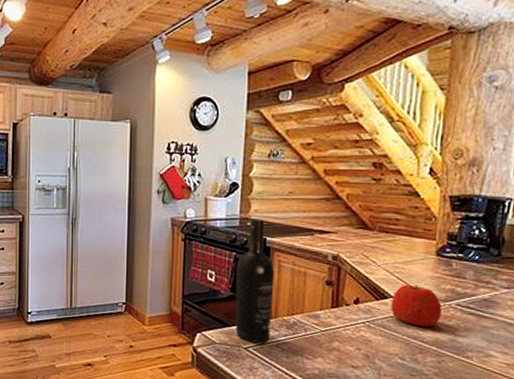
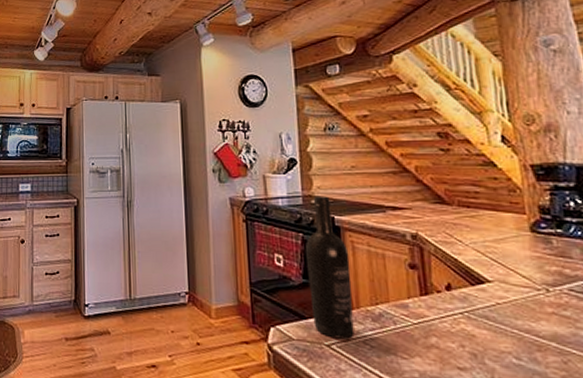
apple: present [390,284,442,328] -> none [489,266,554,318]

